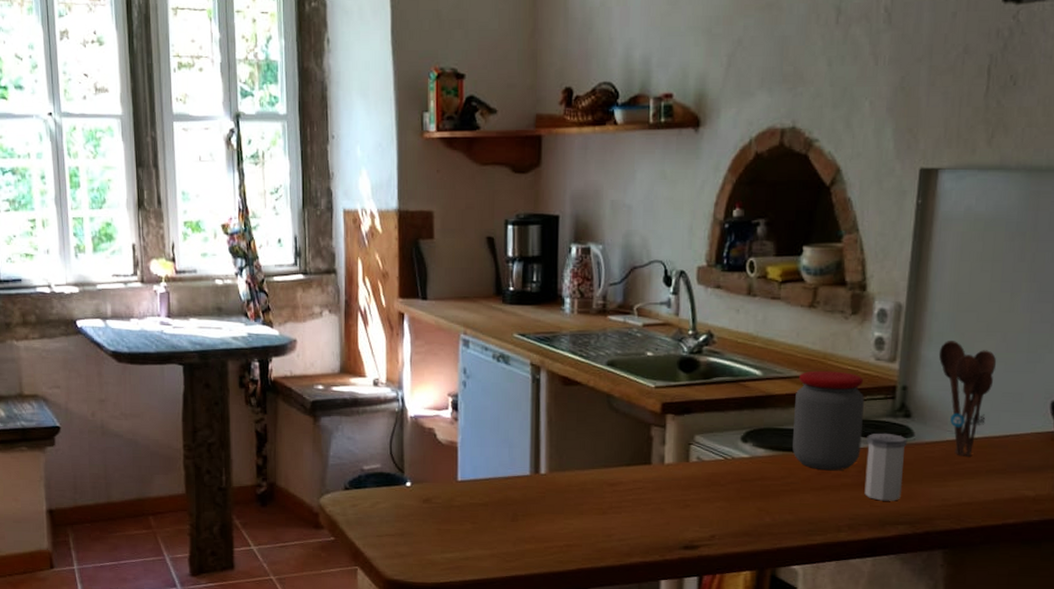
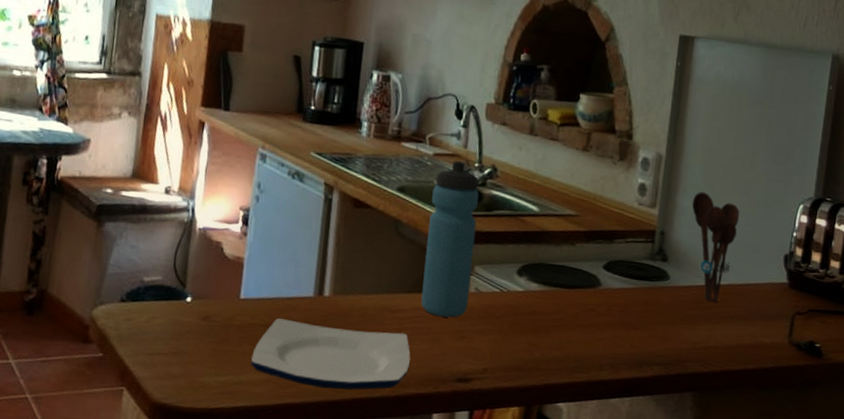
plate: none [475,496,633,561] -> present [251,317,411,390]
water bottle: none [640,329,695,488] -> present [421,160,479,318]
jar: present [792,370,864,471] -> none [562,210,628,309]
salt shaker: present [864,433,908,501] -> none [625,274,664,342]

